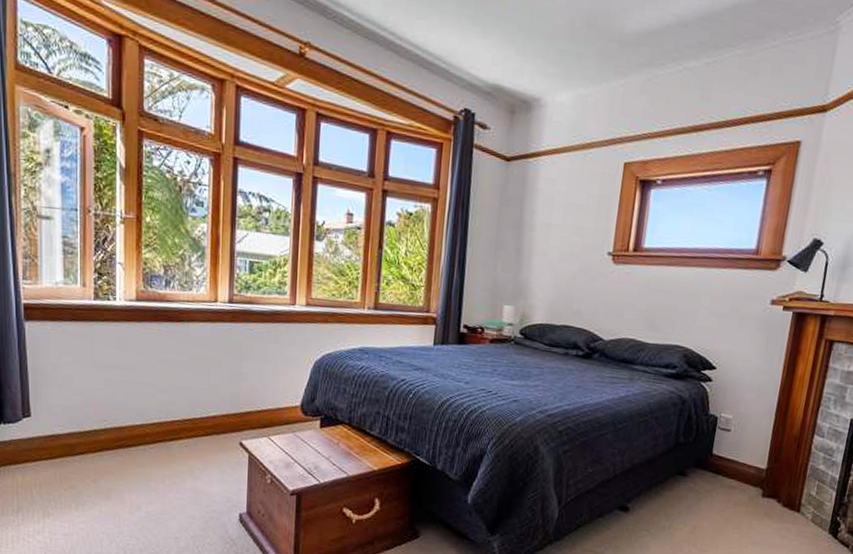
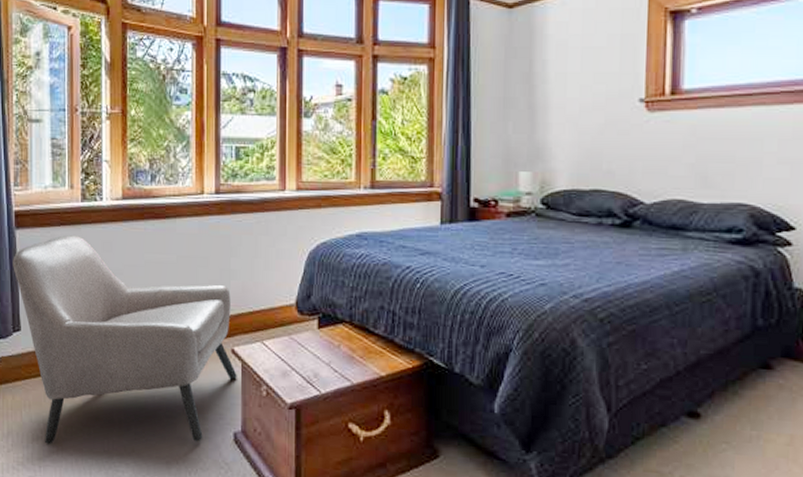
armchair: none [22,330,244,521] -> present [13,235,237,444]

